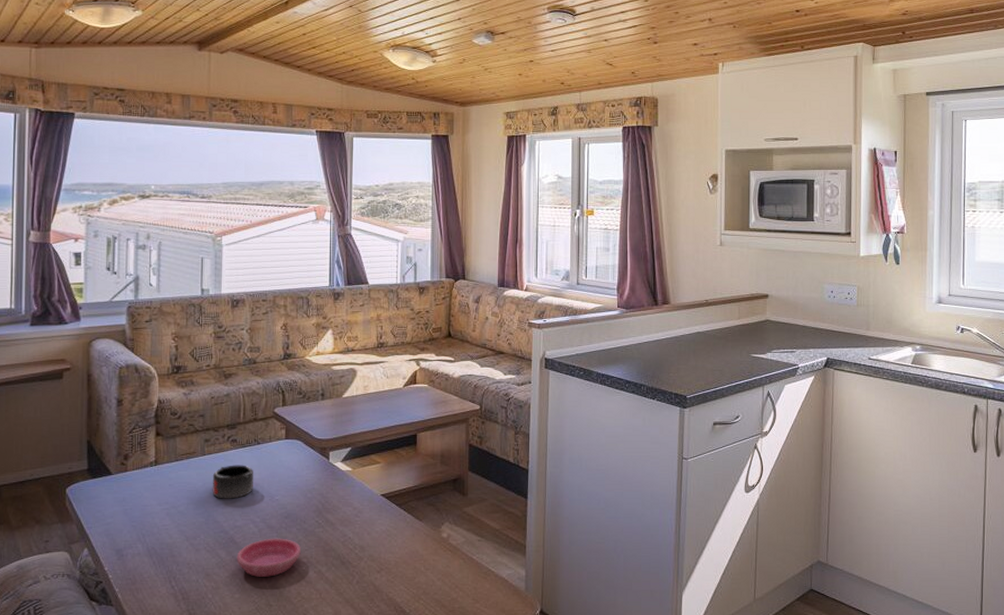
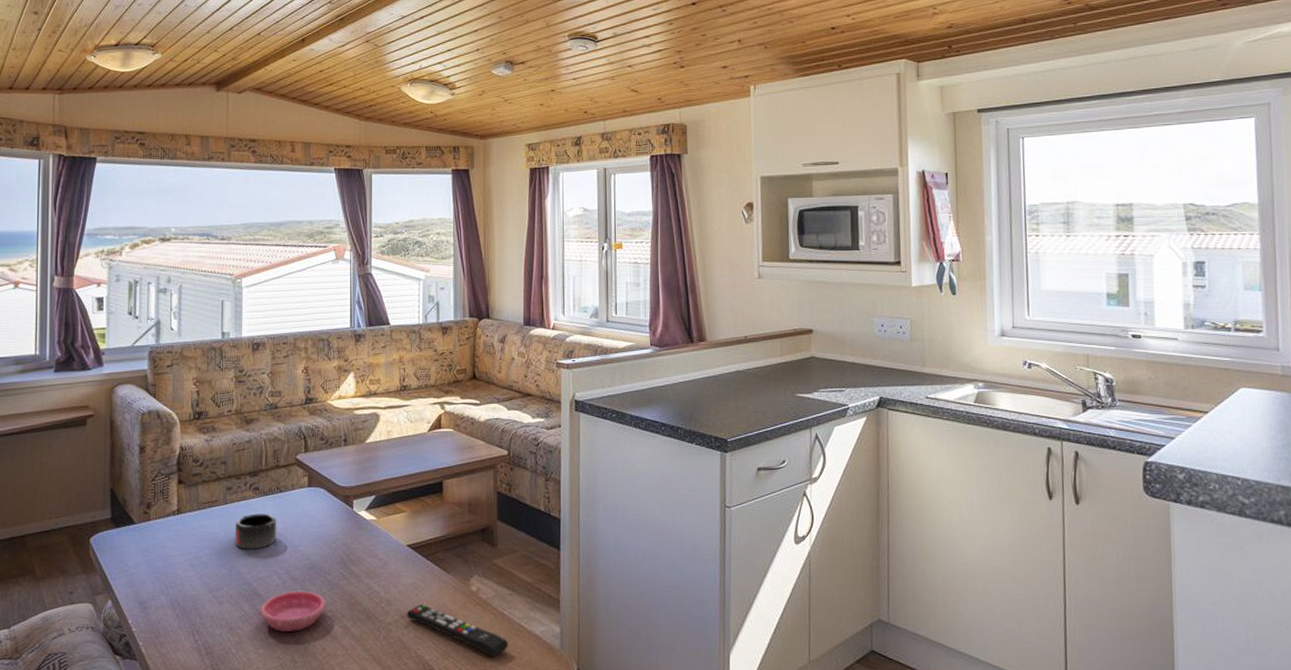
remote control: none [379,550,477,599] -> present [406,604,509,658]

